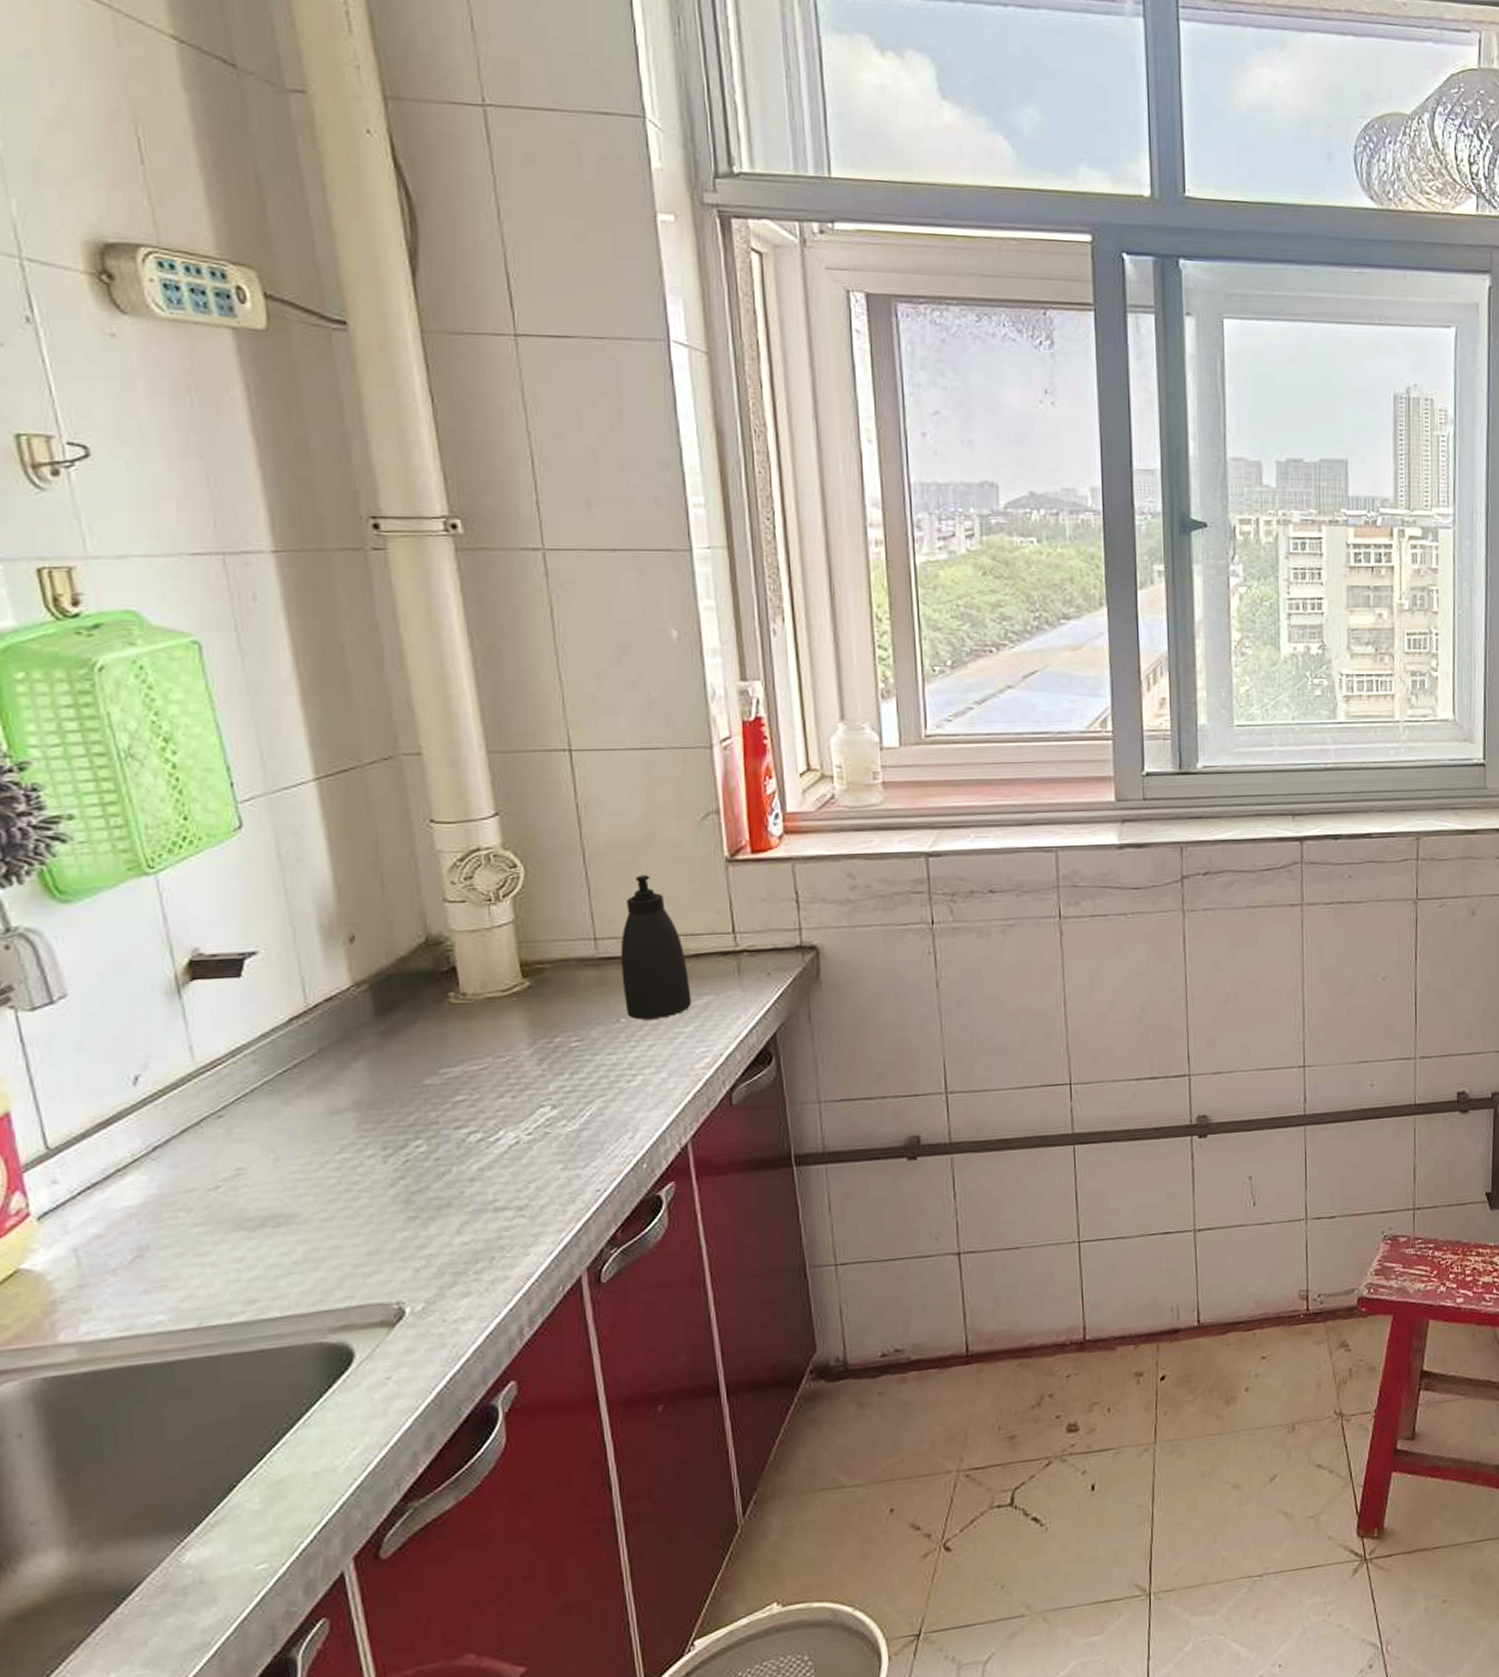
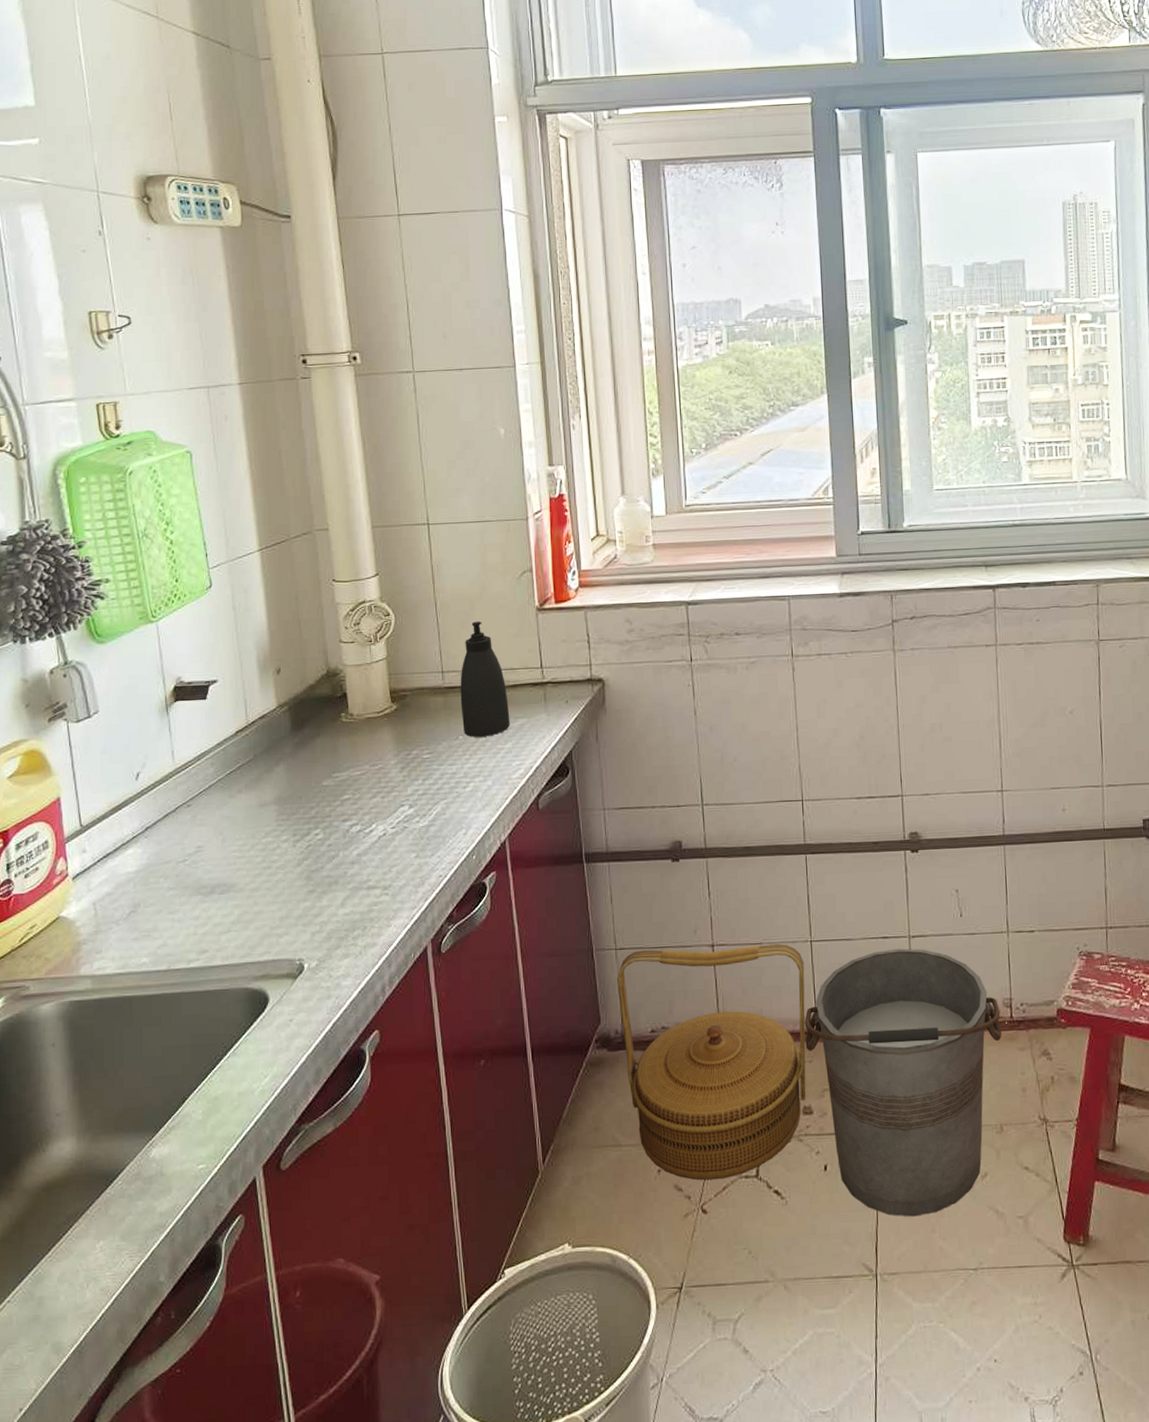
basket: none [838,1246,1071,1516] -> present [617,943,806,1181]
bucket: none [1070,1243,1296,1531] -> present [804,948,1002,1217]

